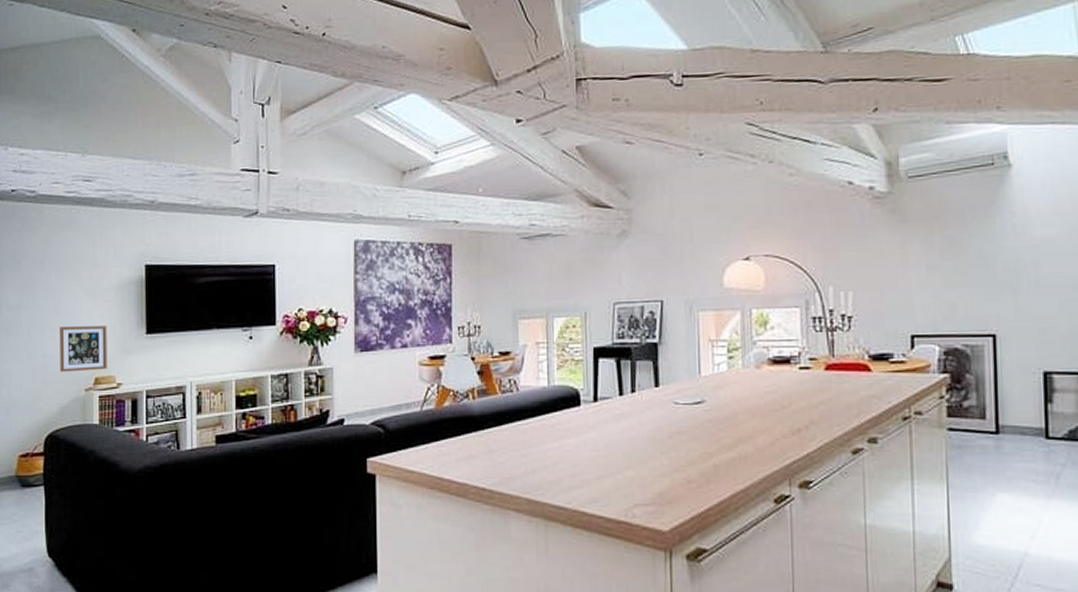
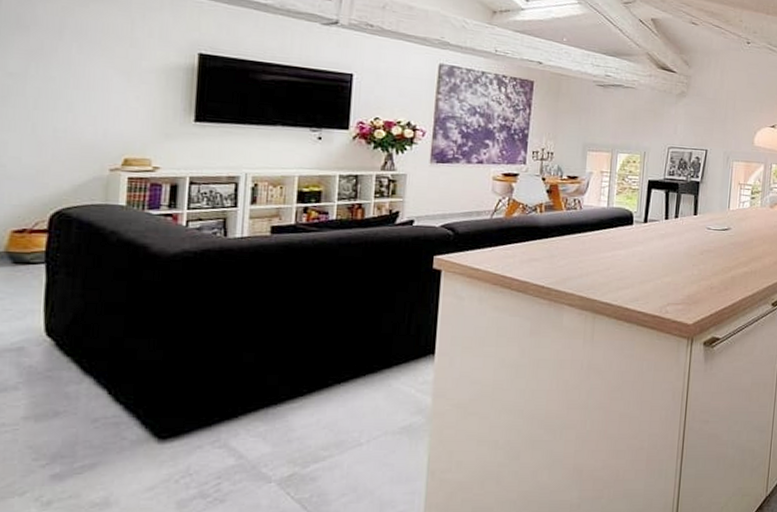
picture frame: present [60,326,107,373] -> none [77,102,144,152]

